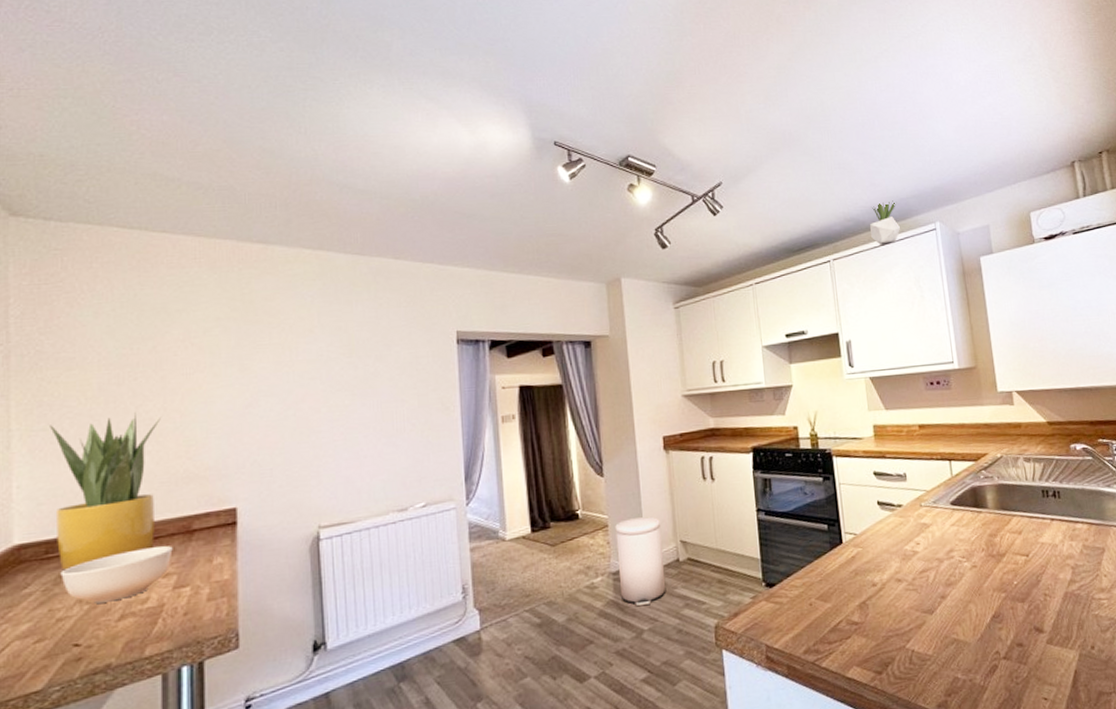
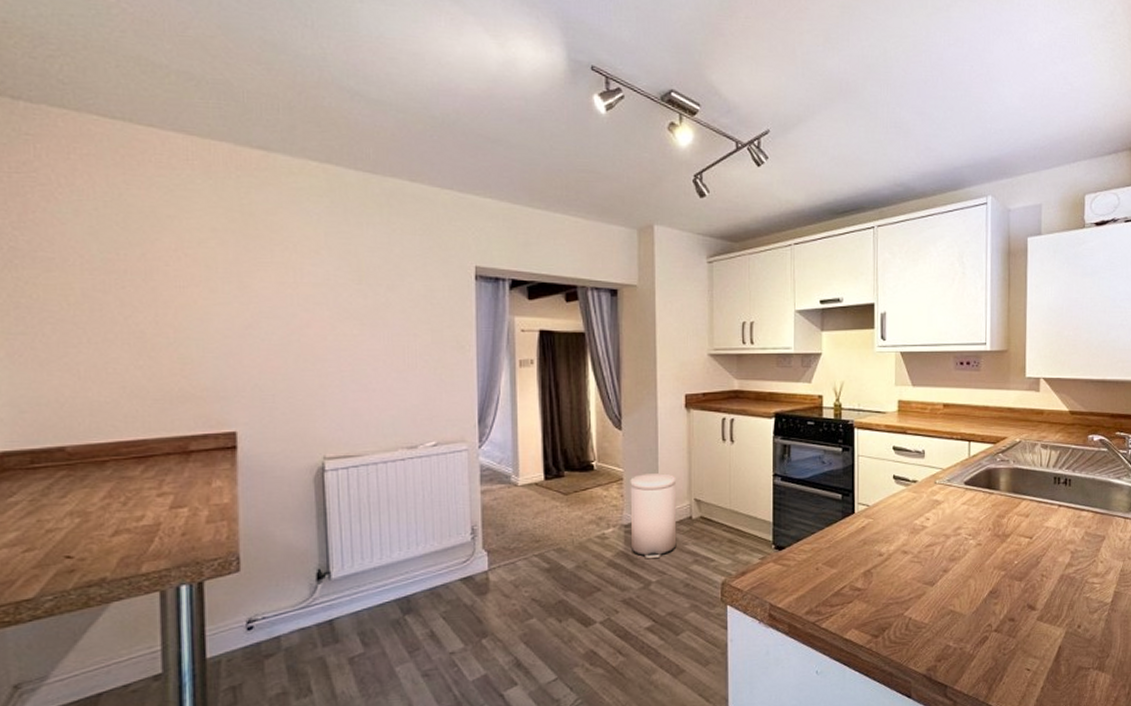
planter: present [49,412,161,570] -> none [29,323,152,482]
bowl: present [60,546,173,604] -> none [48,465,169,517]
potted plant: present [870,200,901,246] -> none [920,168,951,216]

